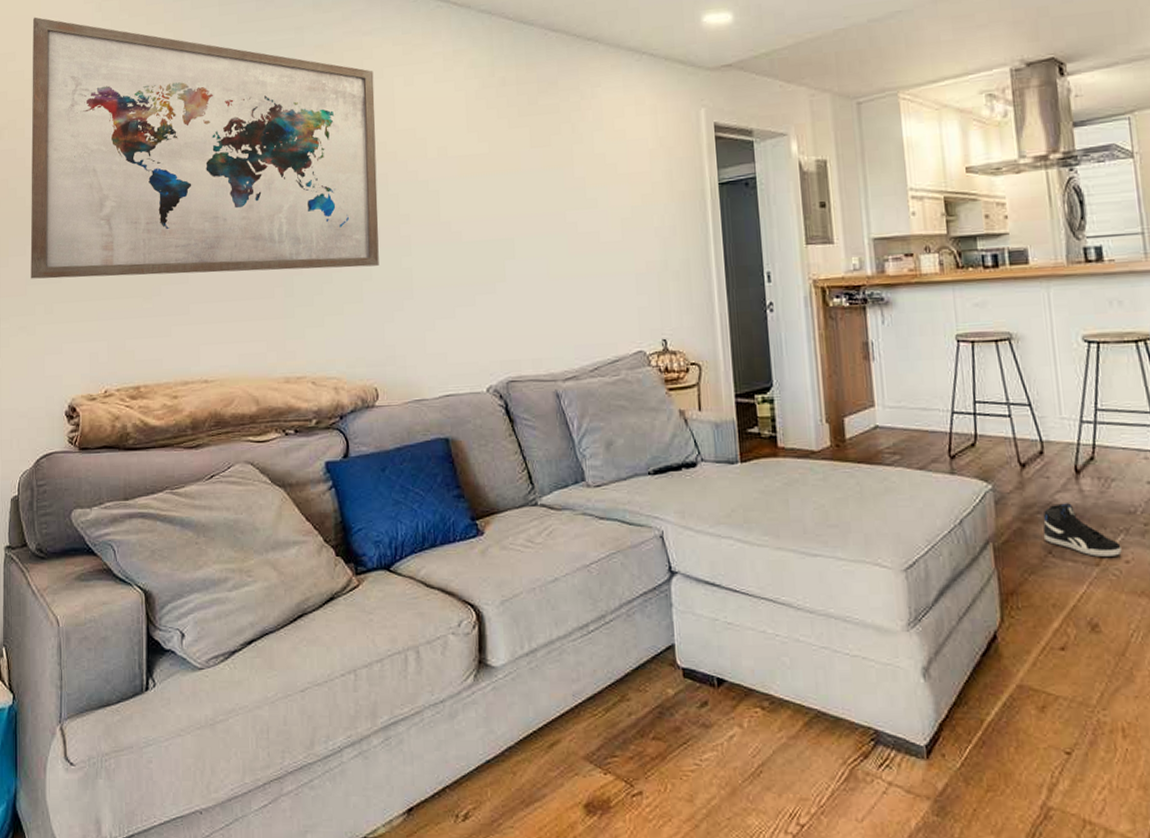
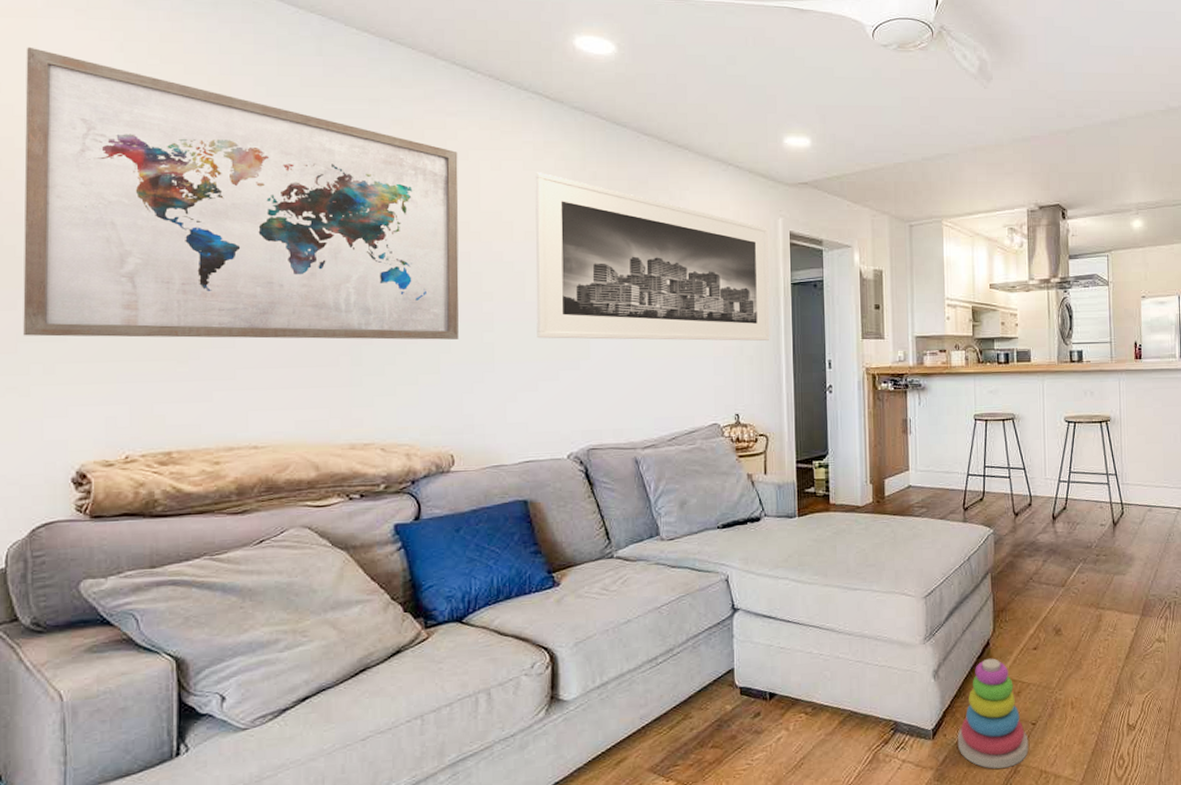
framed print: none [445,83,698,261] -> present [535,172,770,341]
stacking toy: none [960,657,1064,810] -> present [957,658,1029,769]
sneaker: present [1043,503,1122,557] -> none [1027,541,1080,580]

